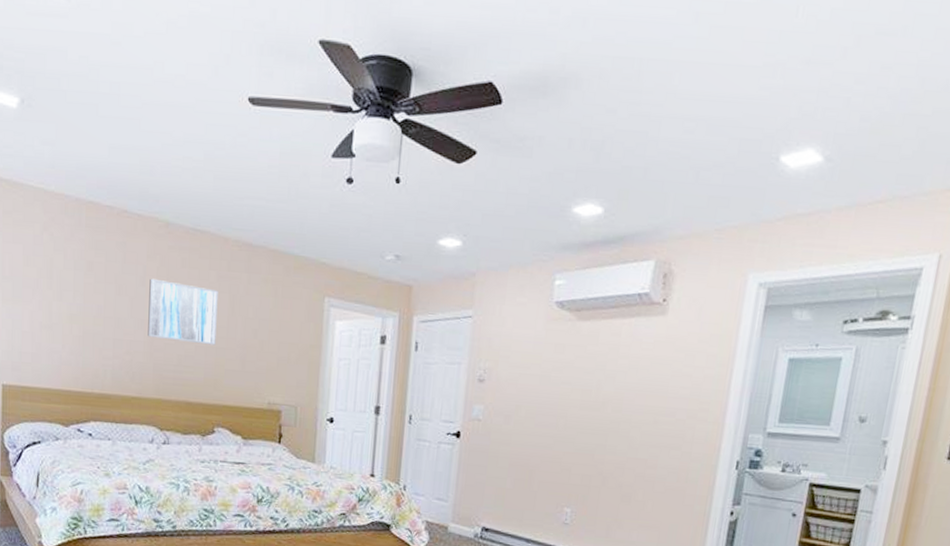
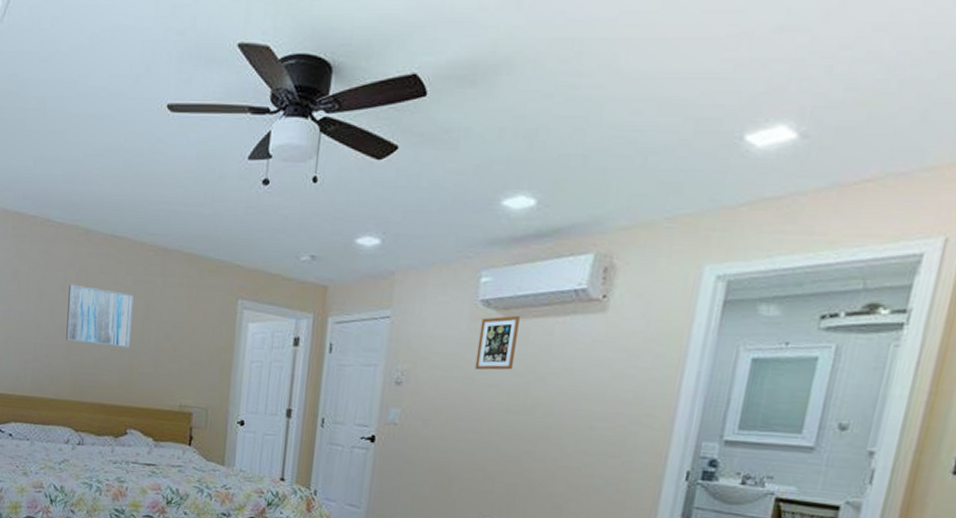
picture frame: none [551,316,591,369] -> present [474,315,520,370]

